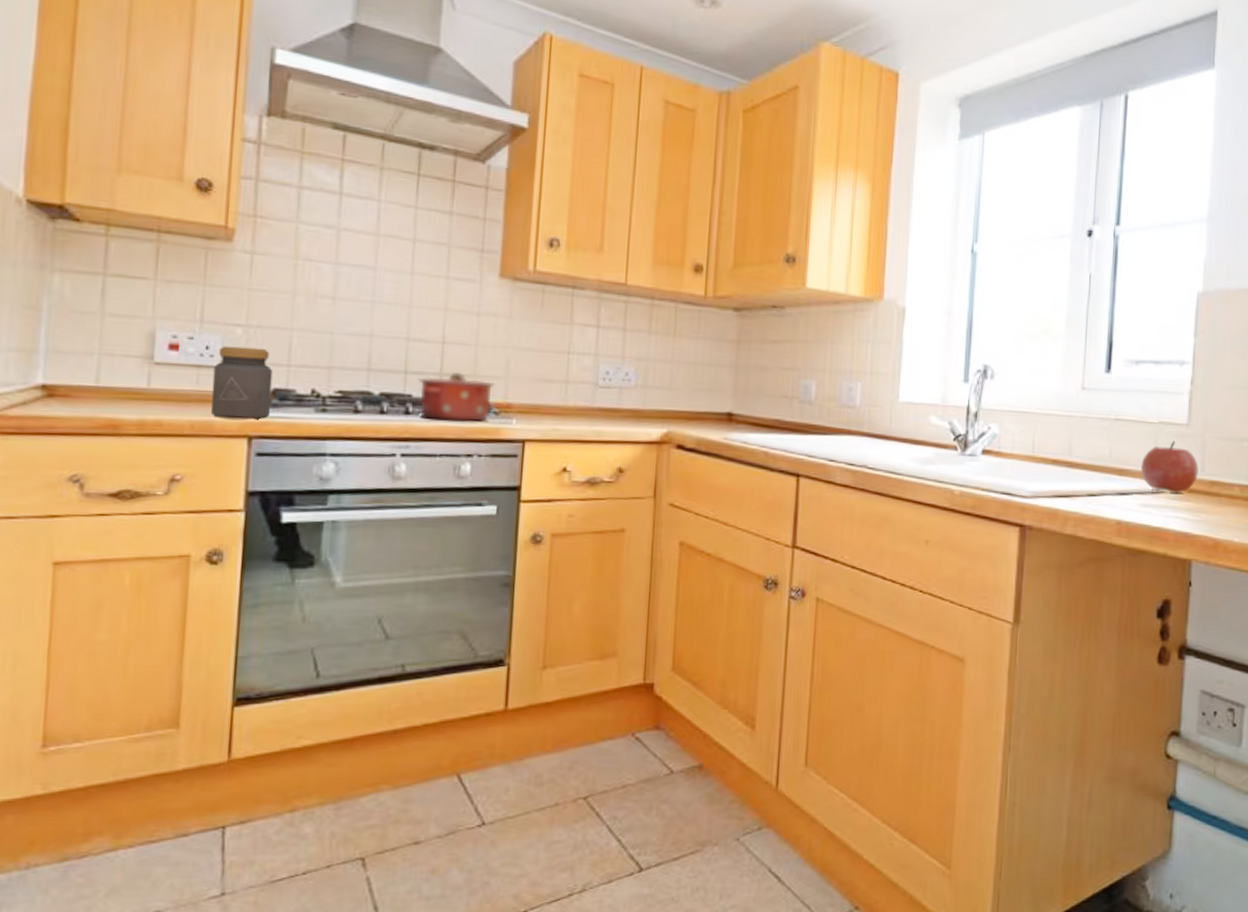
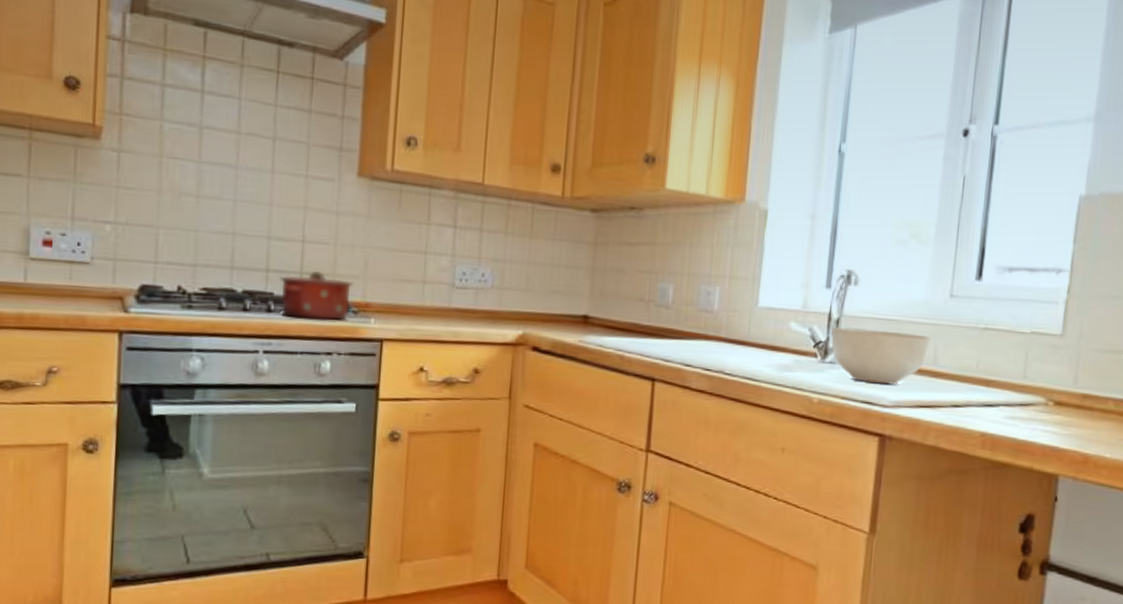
jar: present [210,346,273,420] -> none [83,242,141,315]
bowl: none [969,420,1065,475] -> present [831,327,930,385]
fruit: present [1141,440,1198,493] -> none [1009,351,1071,406]

